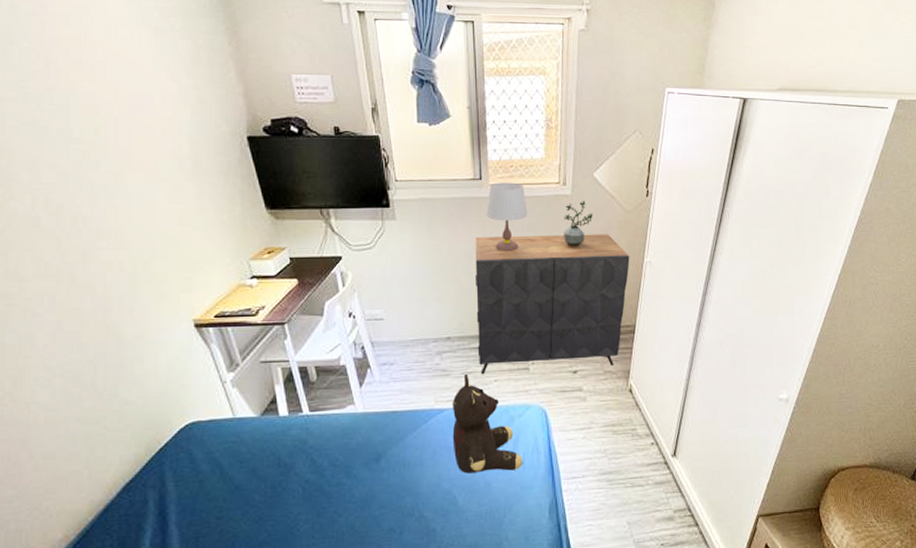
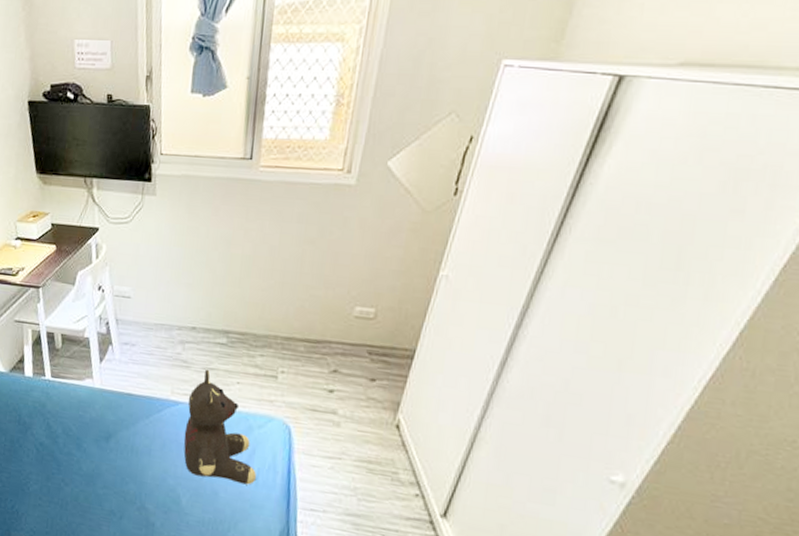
dresser: present [475,234,630,374] -> none [222,223,421,392]
table lamp: present [486,182,528,251] -> none [252,164,300,243]
potted plant: present [563,200,594,247] -> none [338,192,381,247]

